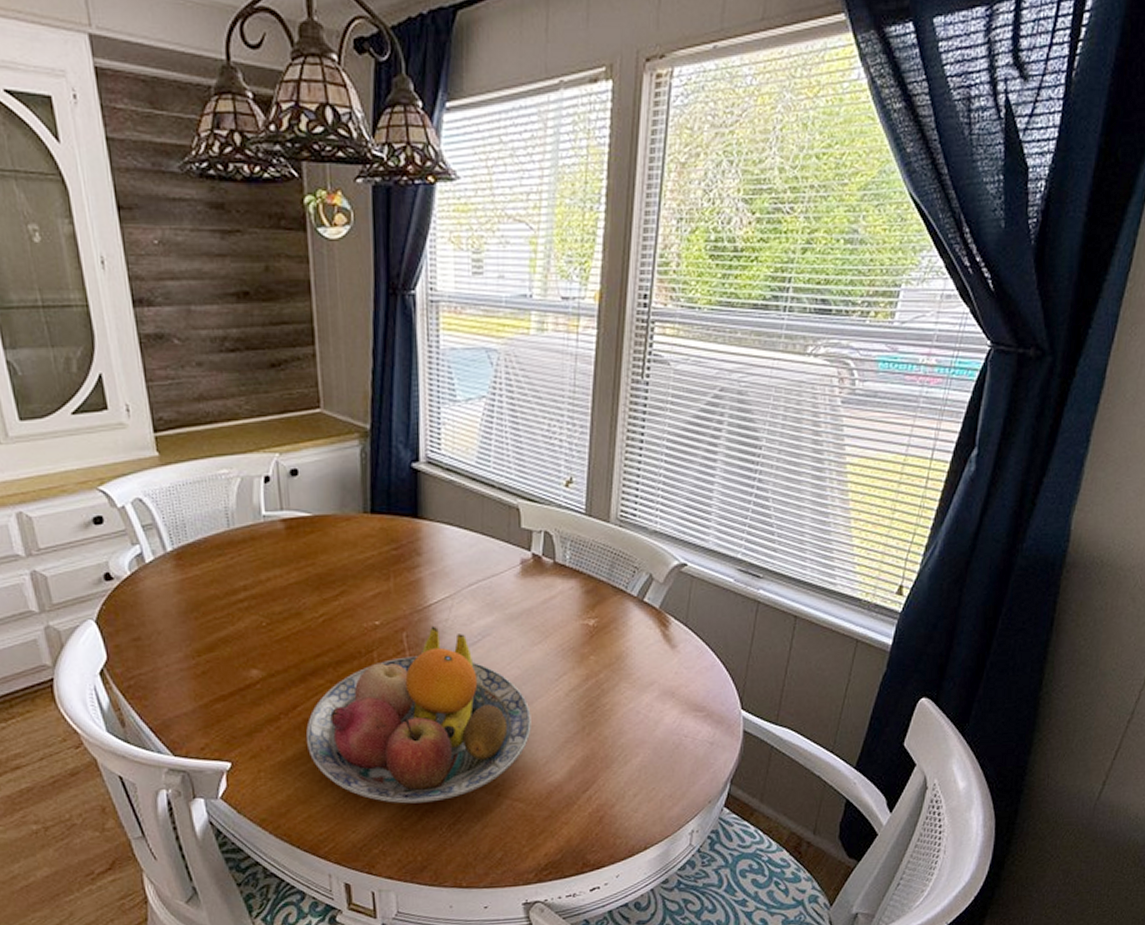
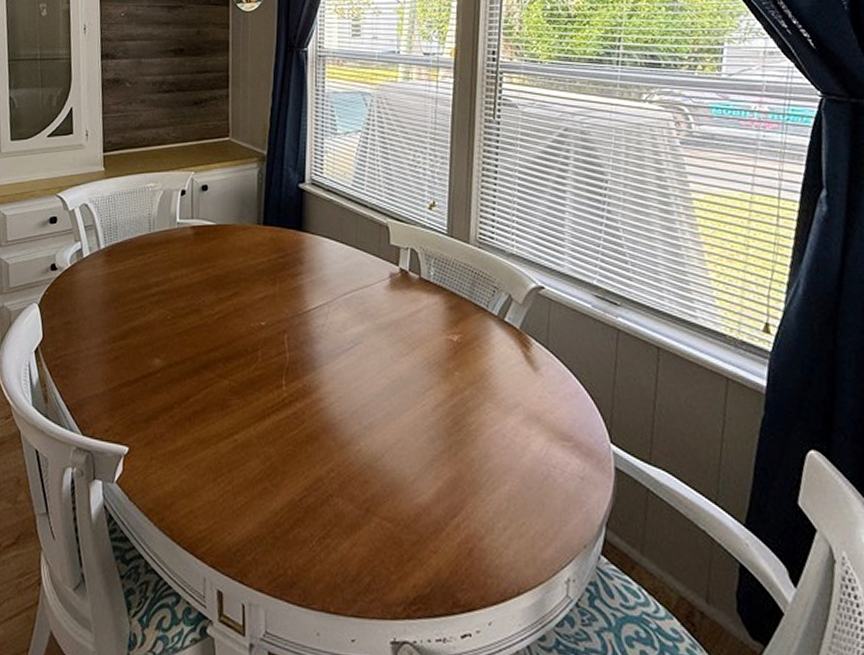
fruit bowl: present [306,625,531,804] -> none [195,330,400,511]

